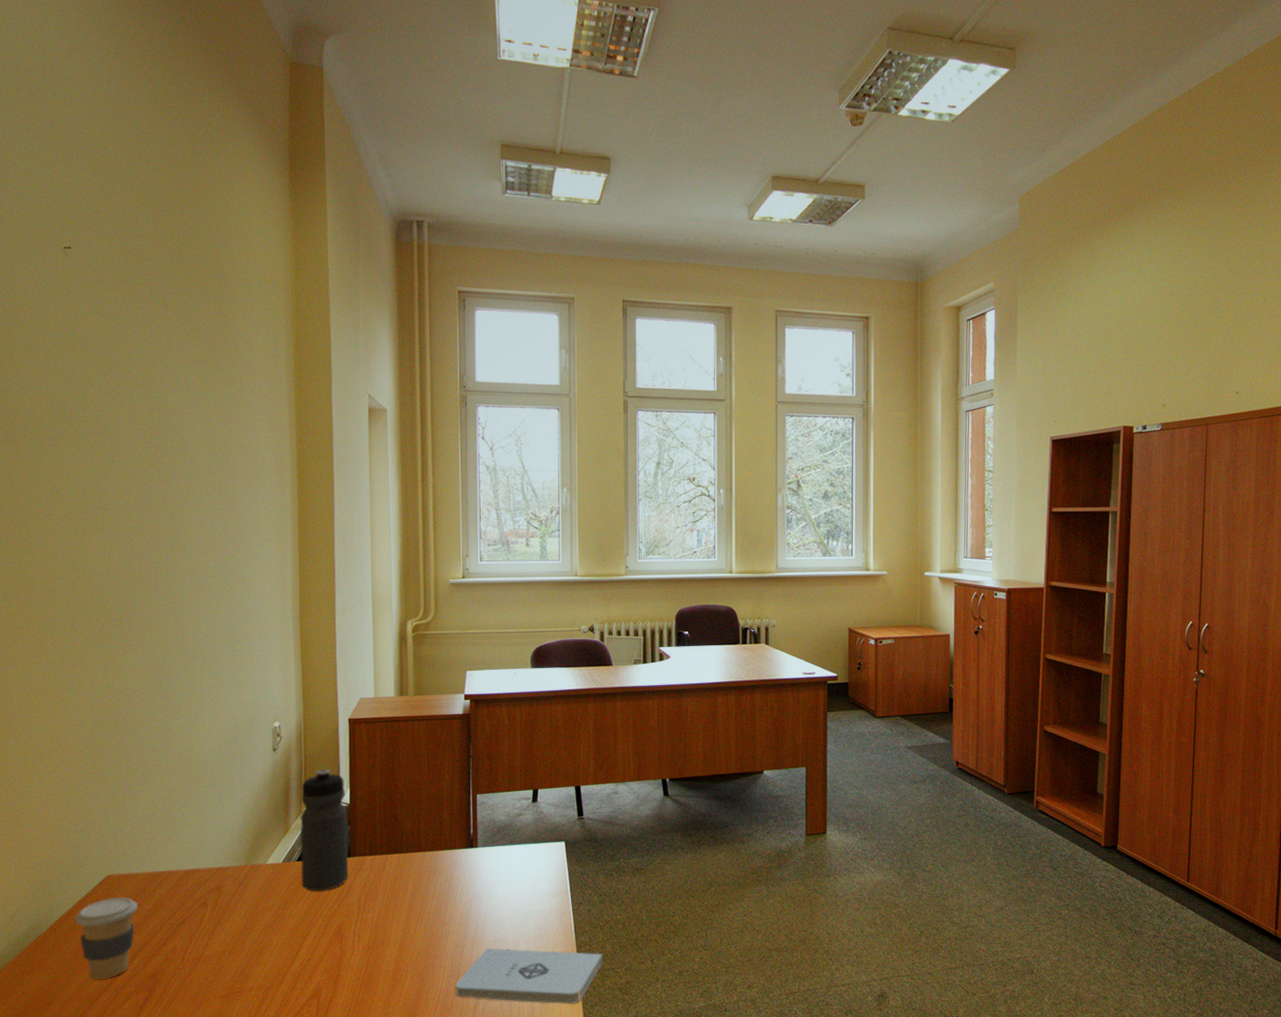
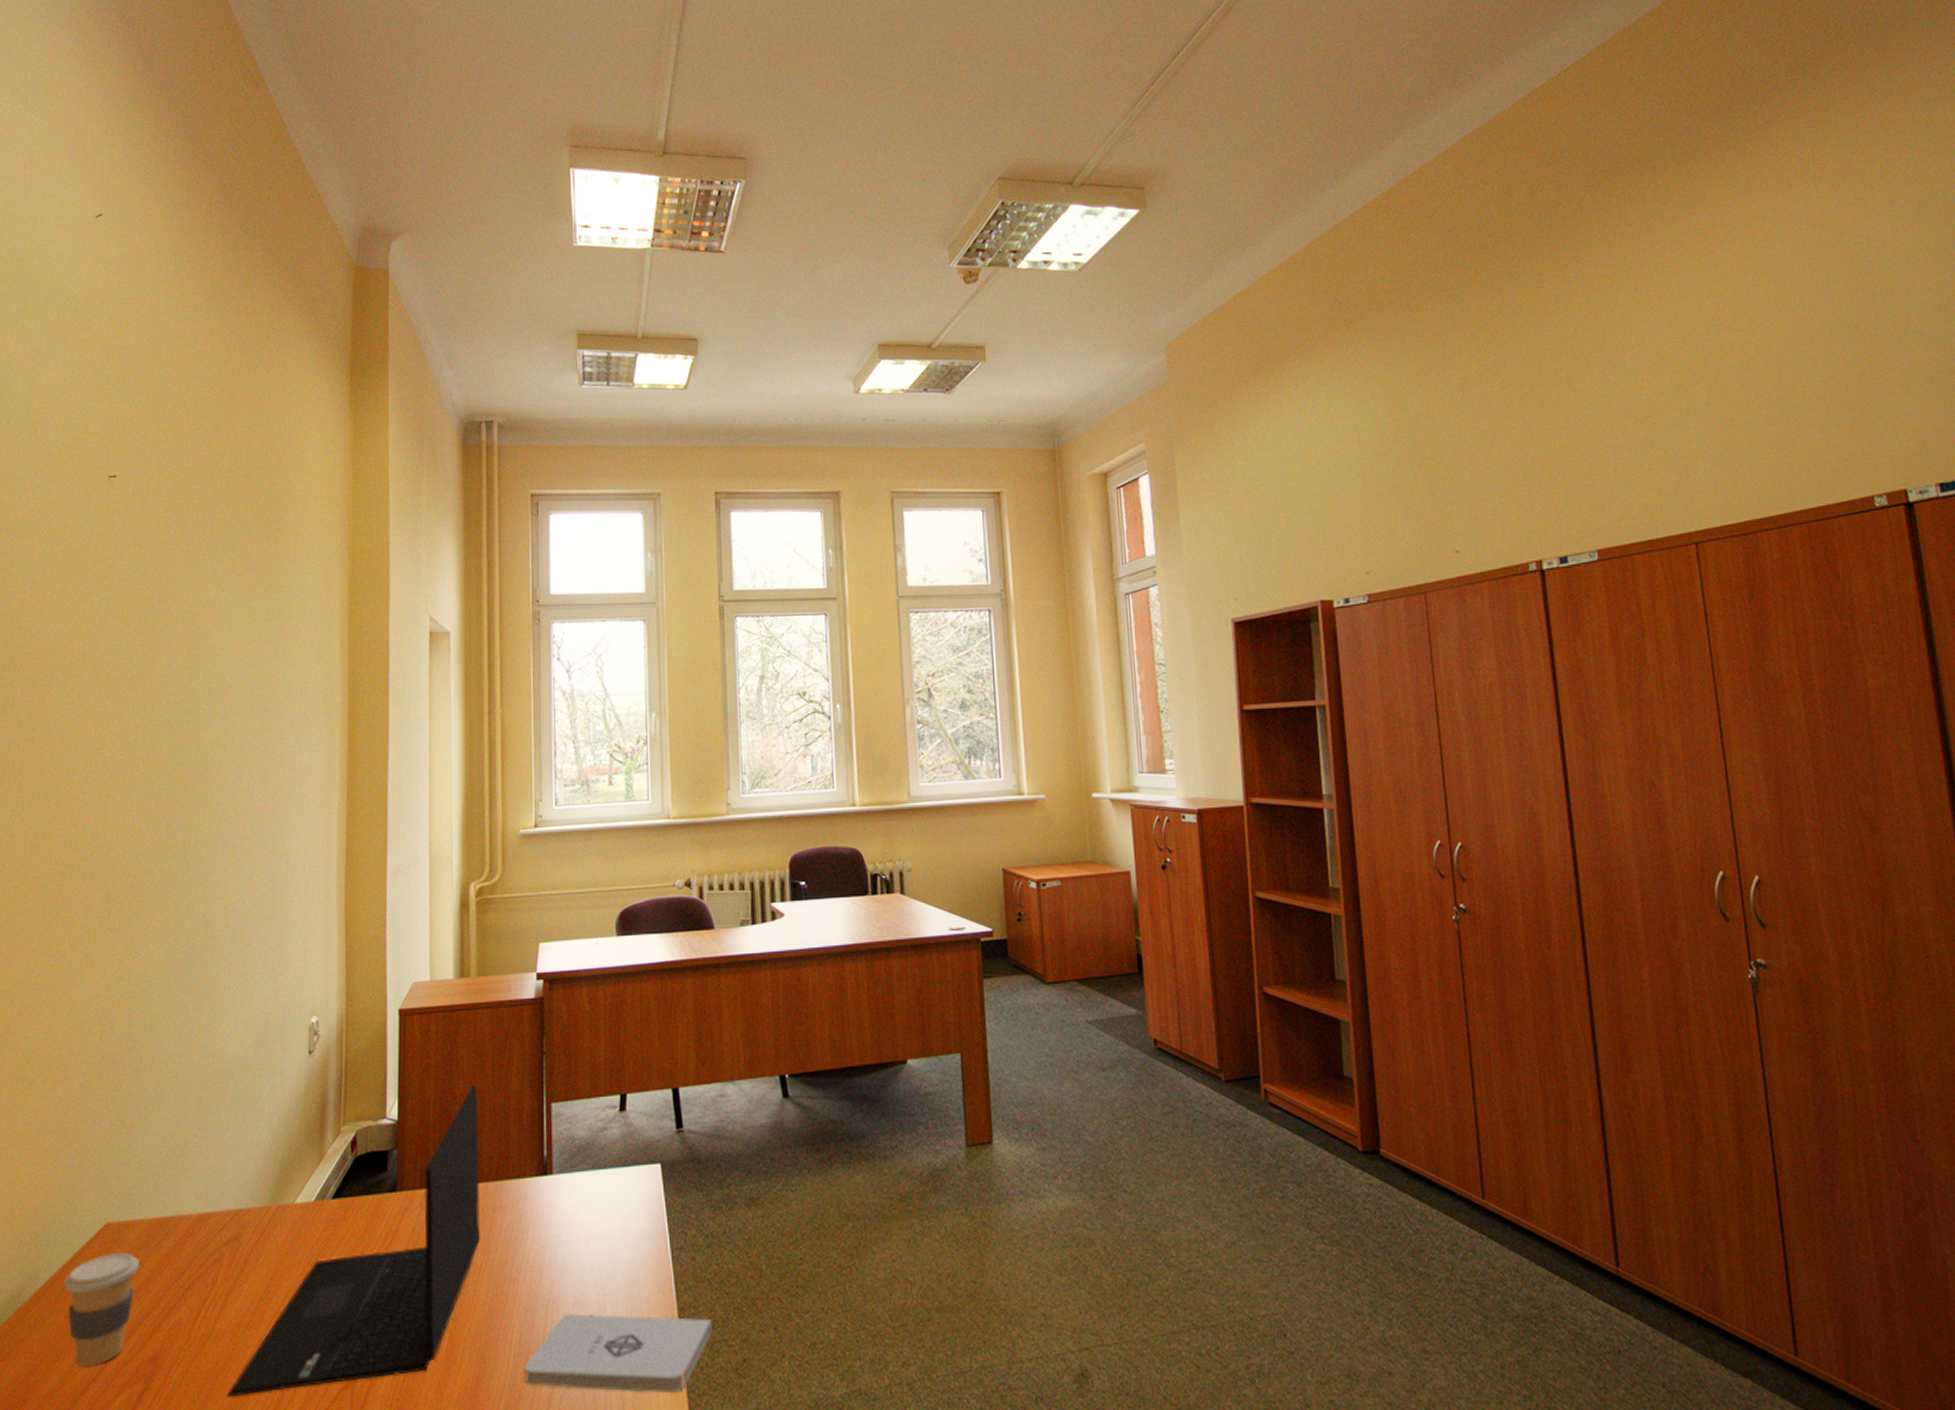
laptop: none [217,779,420,1003] -> present [228,1085,481,1397]
water bottle: present [300,769,349,891] -> none [336,1076,396,1238]

